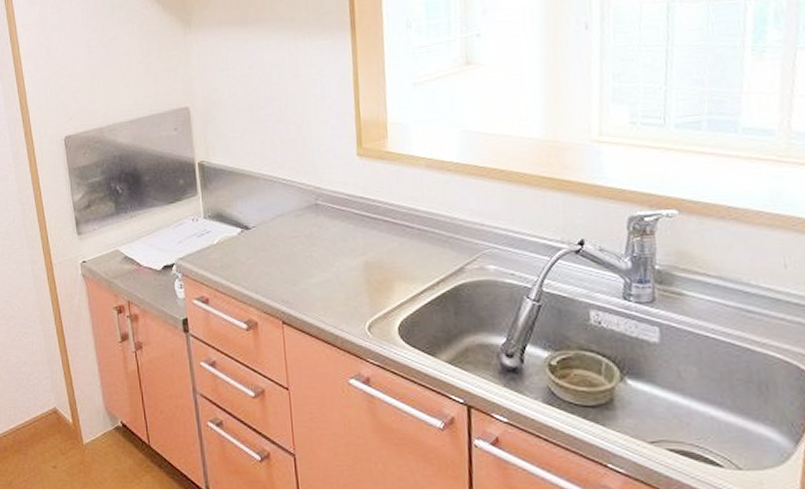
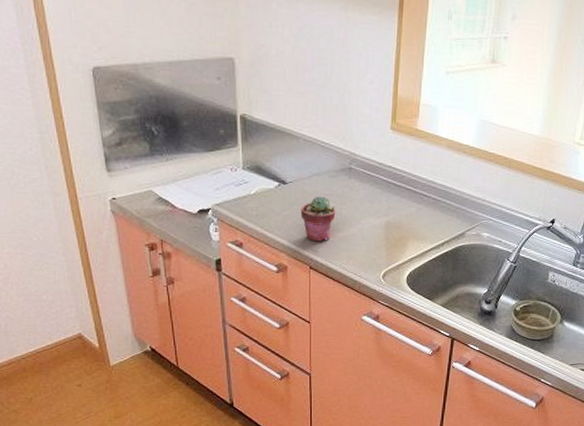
potted succulent: none [267,239,306,292] -> present [300,196,336,242]

